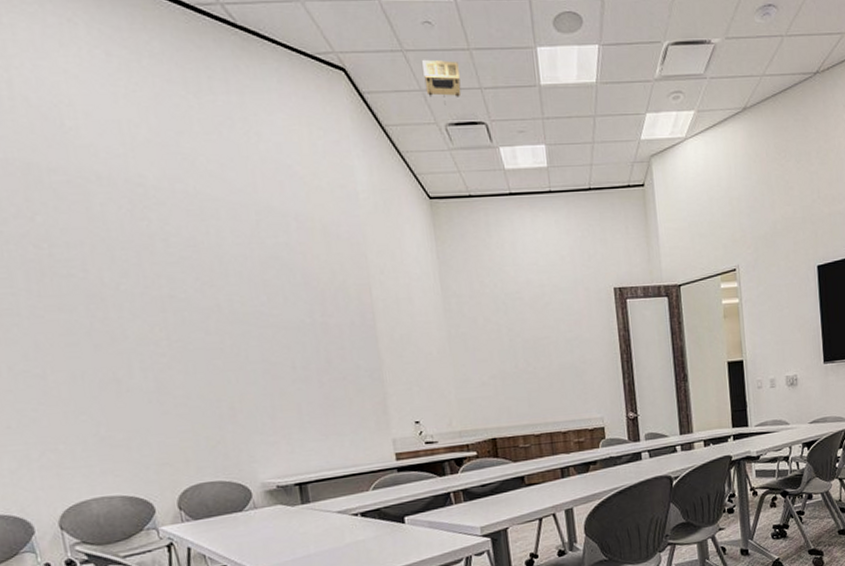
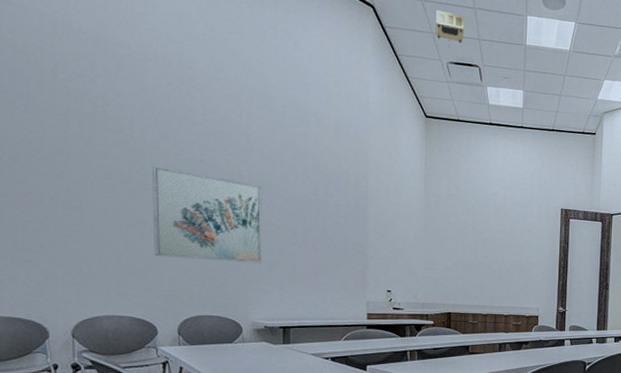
wall art: none [117,311,263,420] -> present [152,166,263,264]

